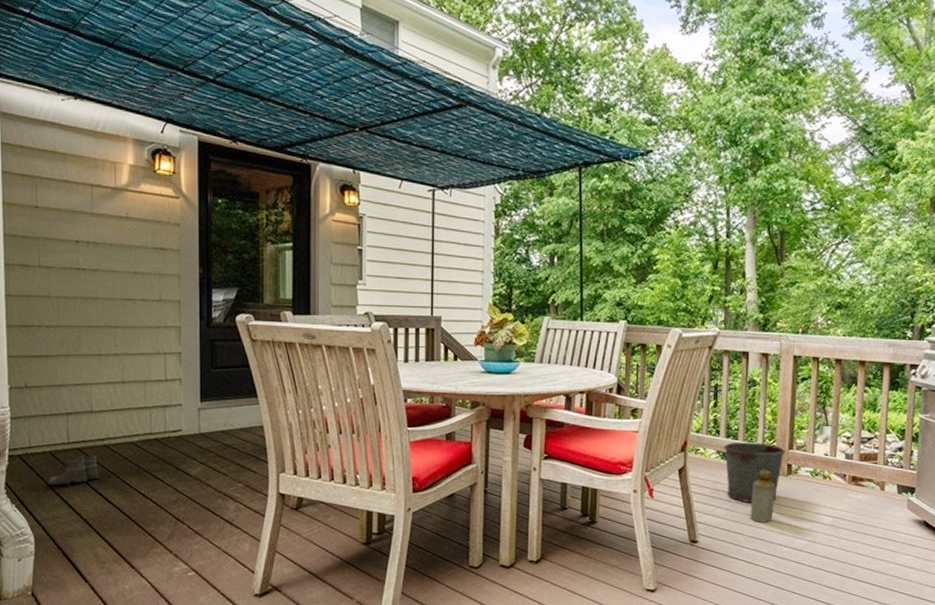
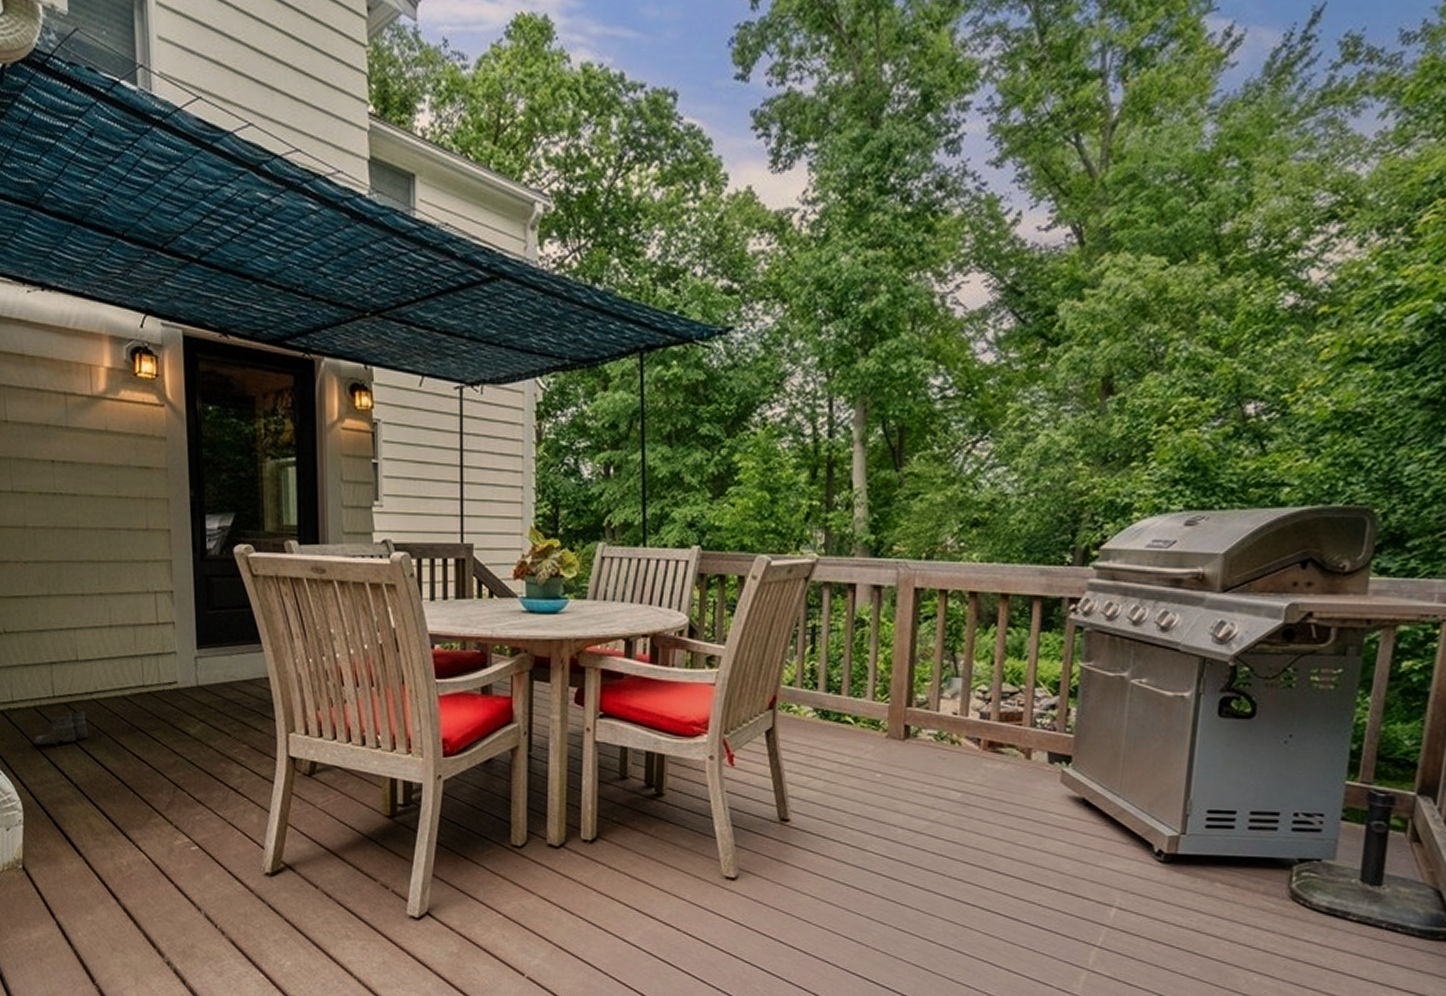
bucket: present [724,442,786,503] -> none [823,697,903,773]
bottle: present [750,470,775,523] -> none [855,732,888,798]

